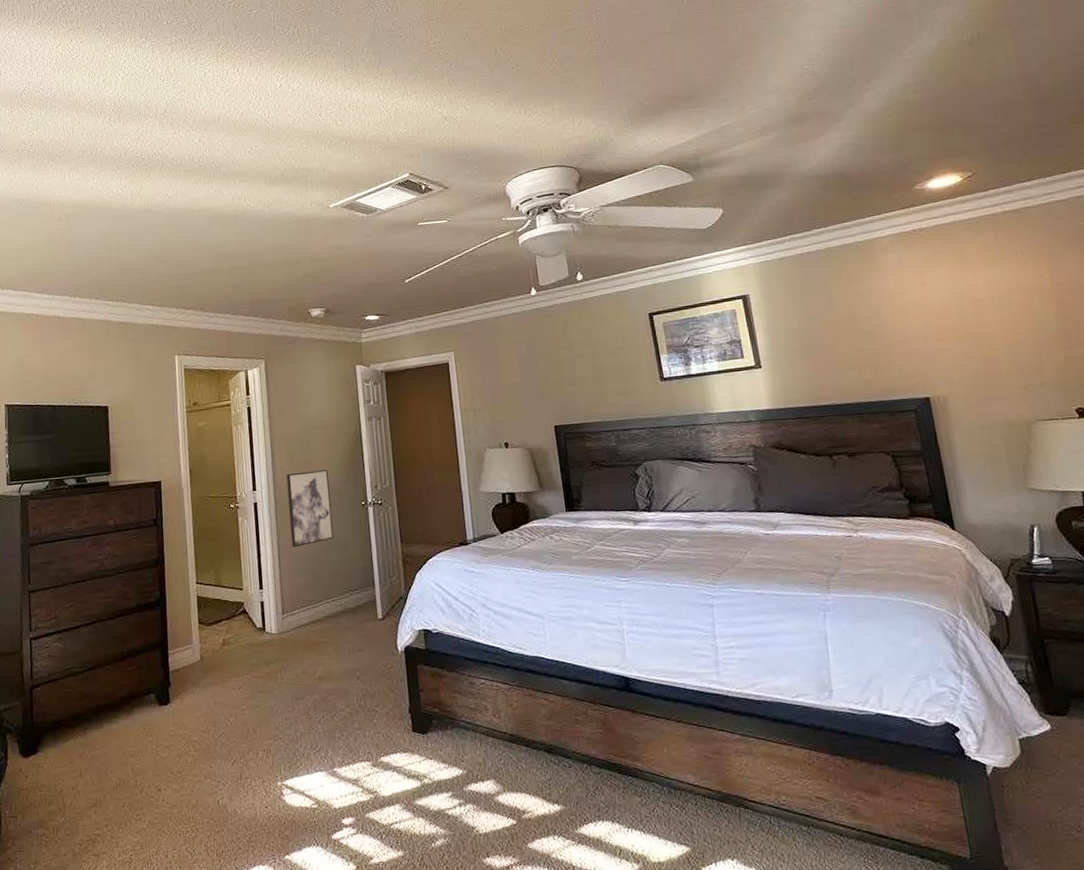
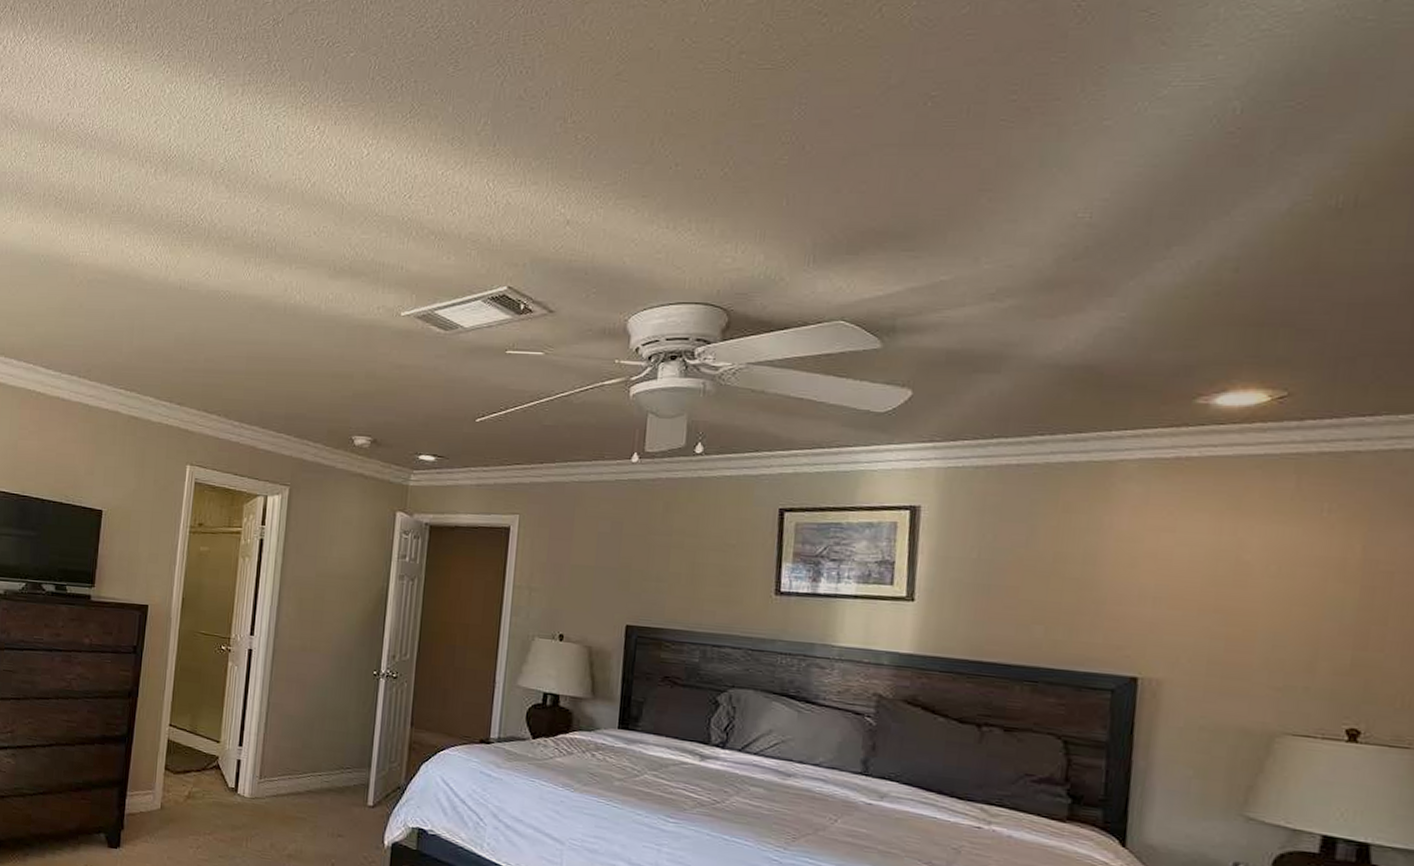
wall art: present [286,470,334,548] -> none [283,623,340,708]

